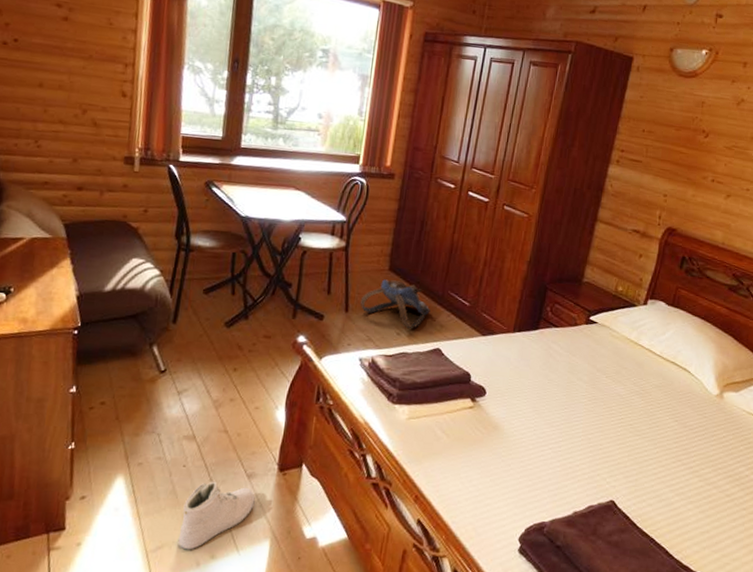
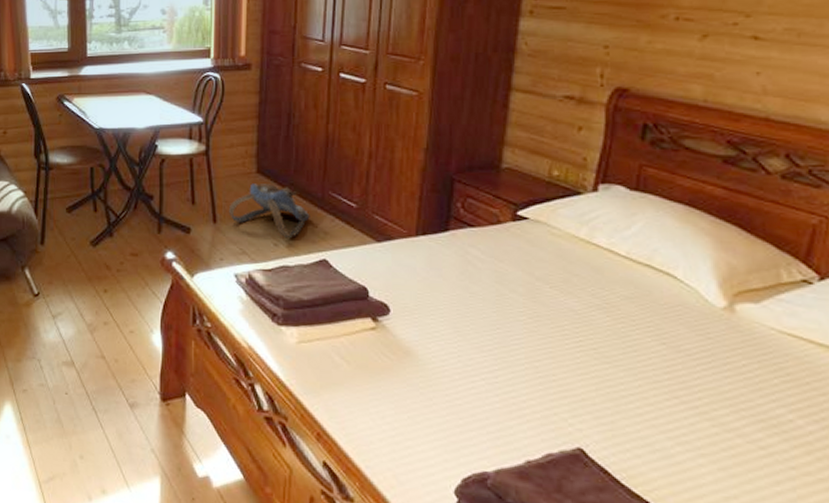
sneaker: present [178,481,255,550] -> none [68,410,140,483]

